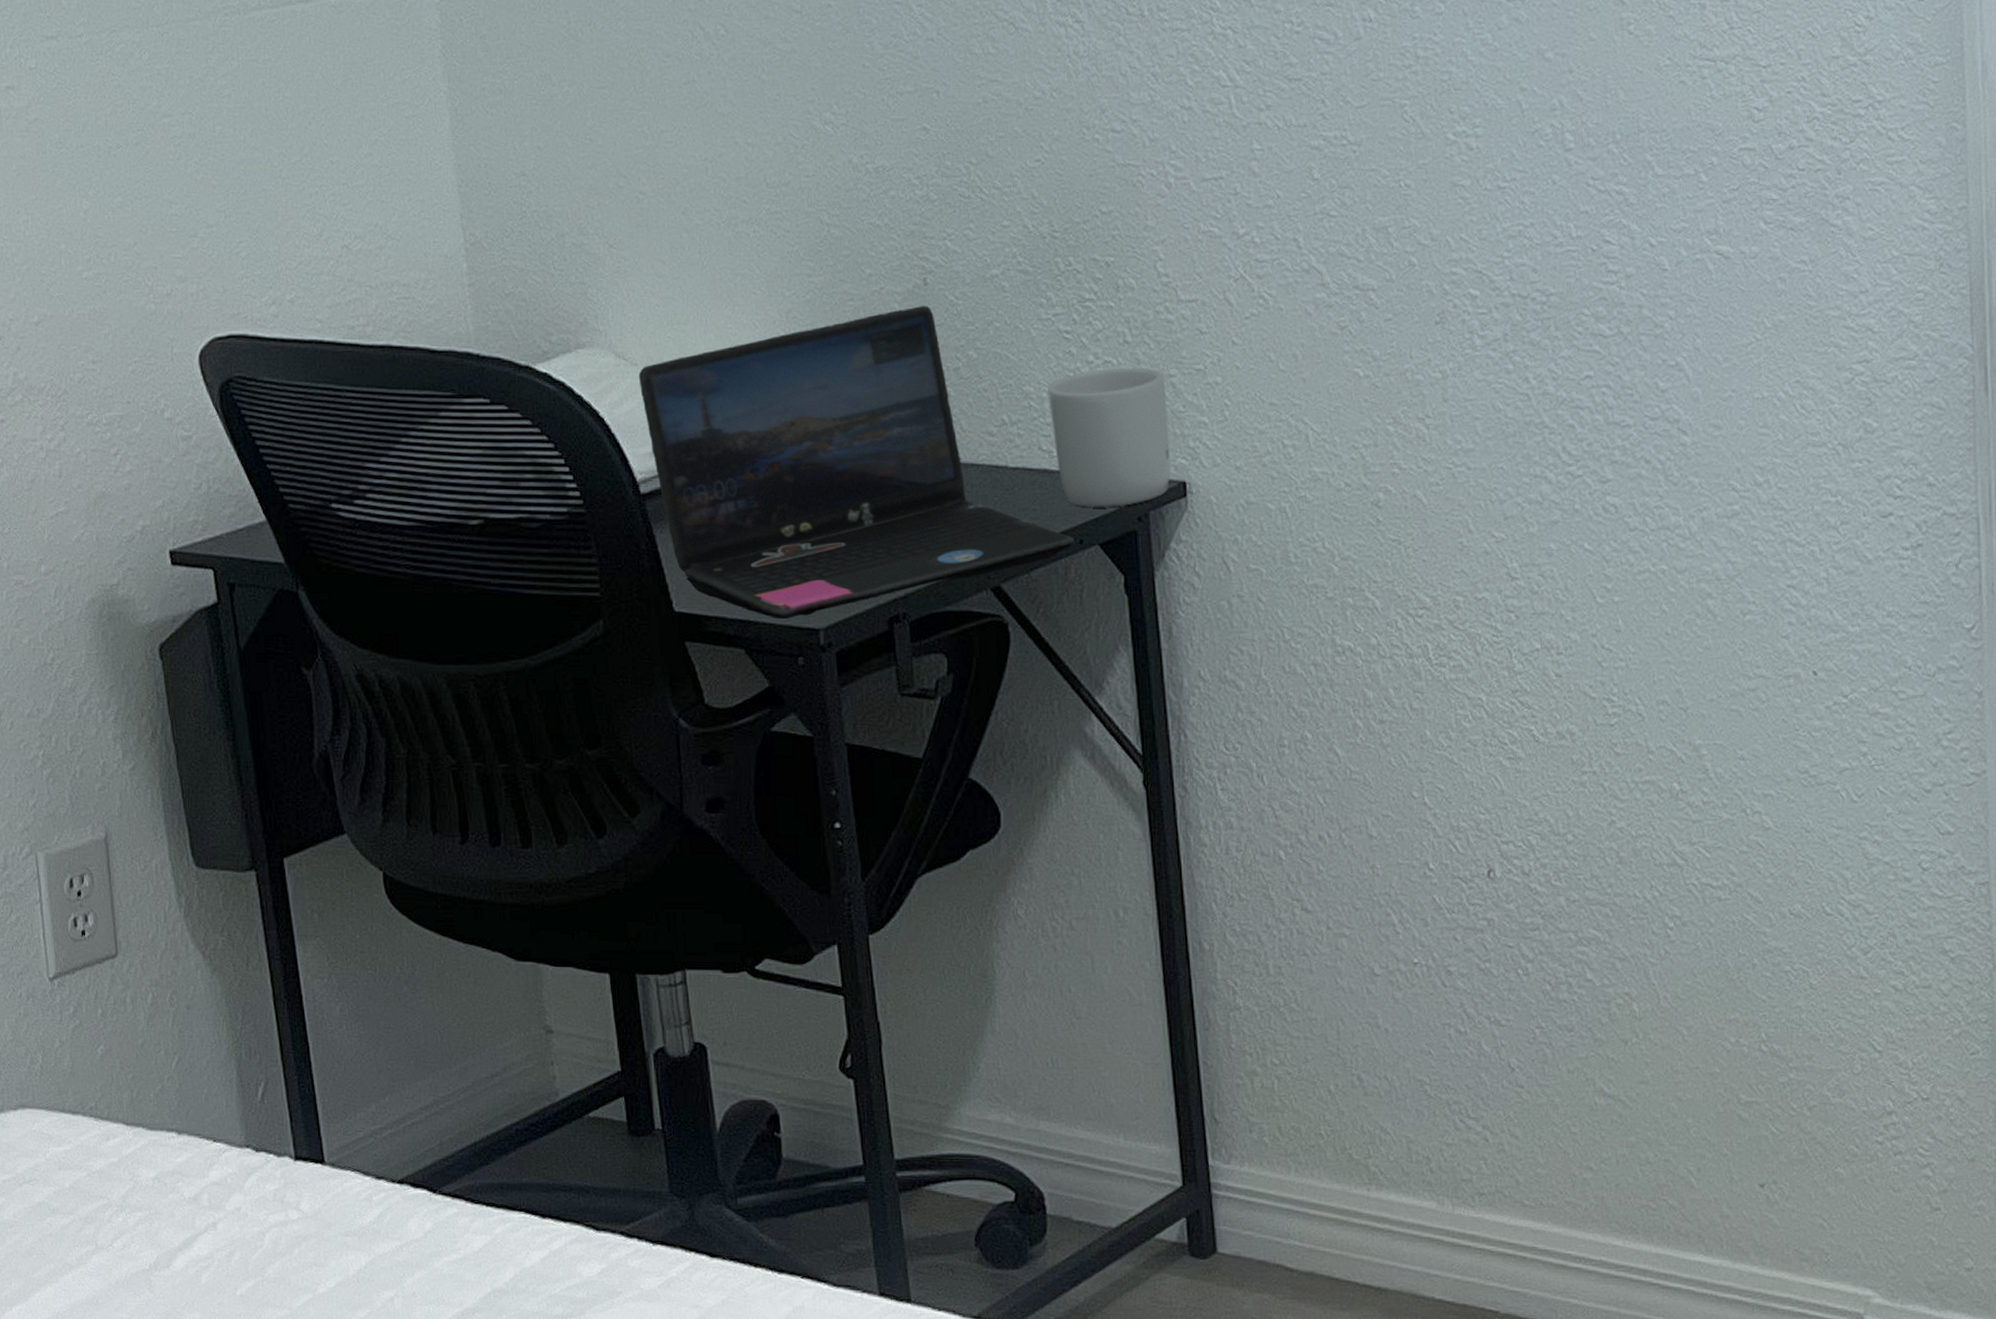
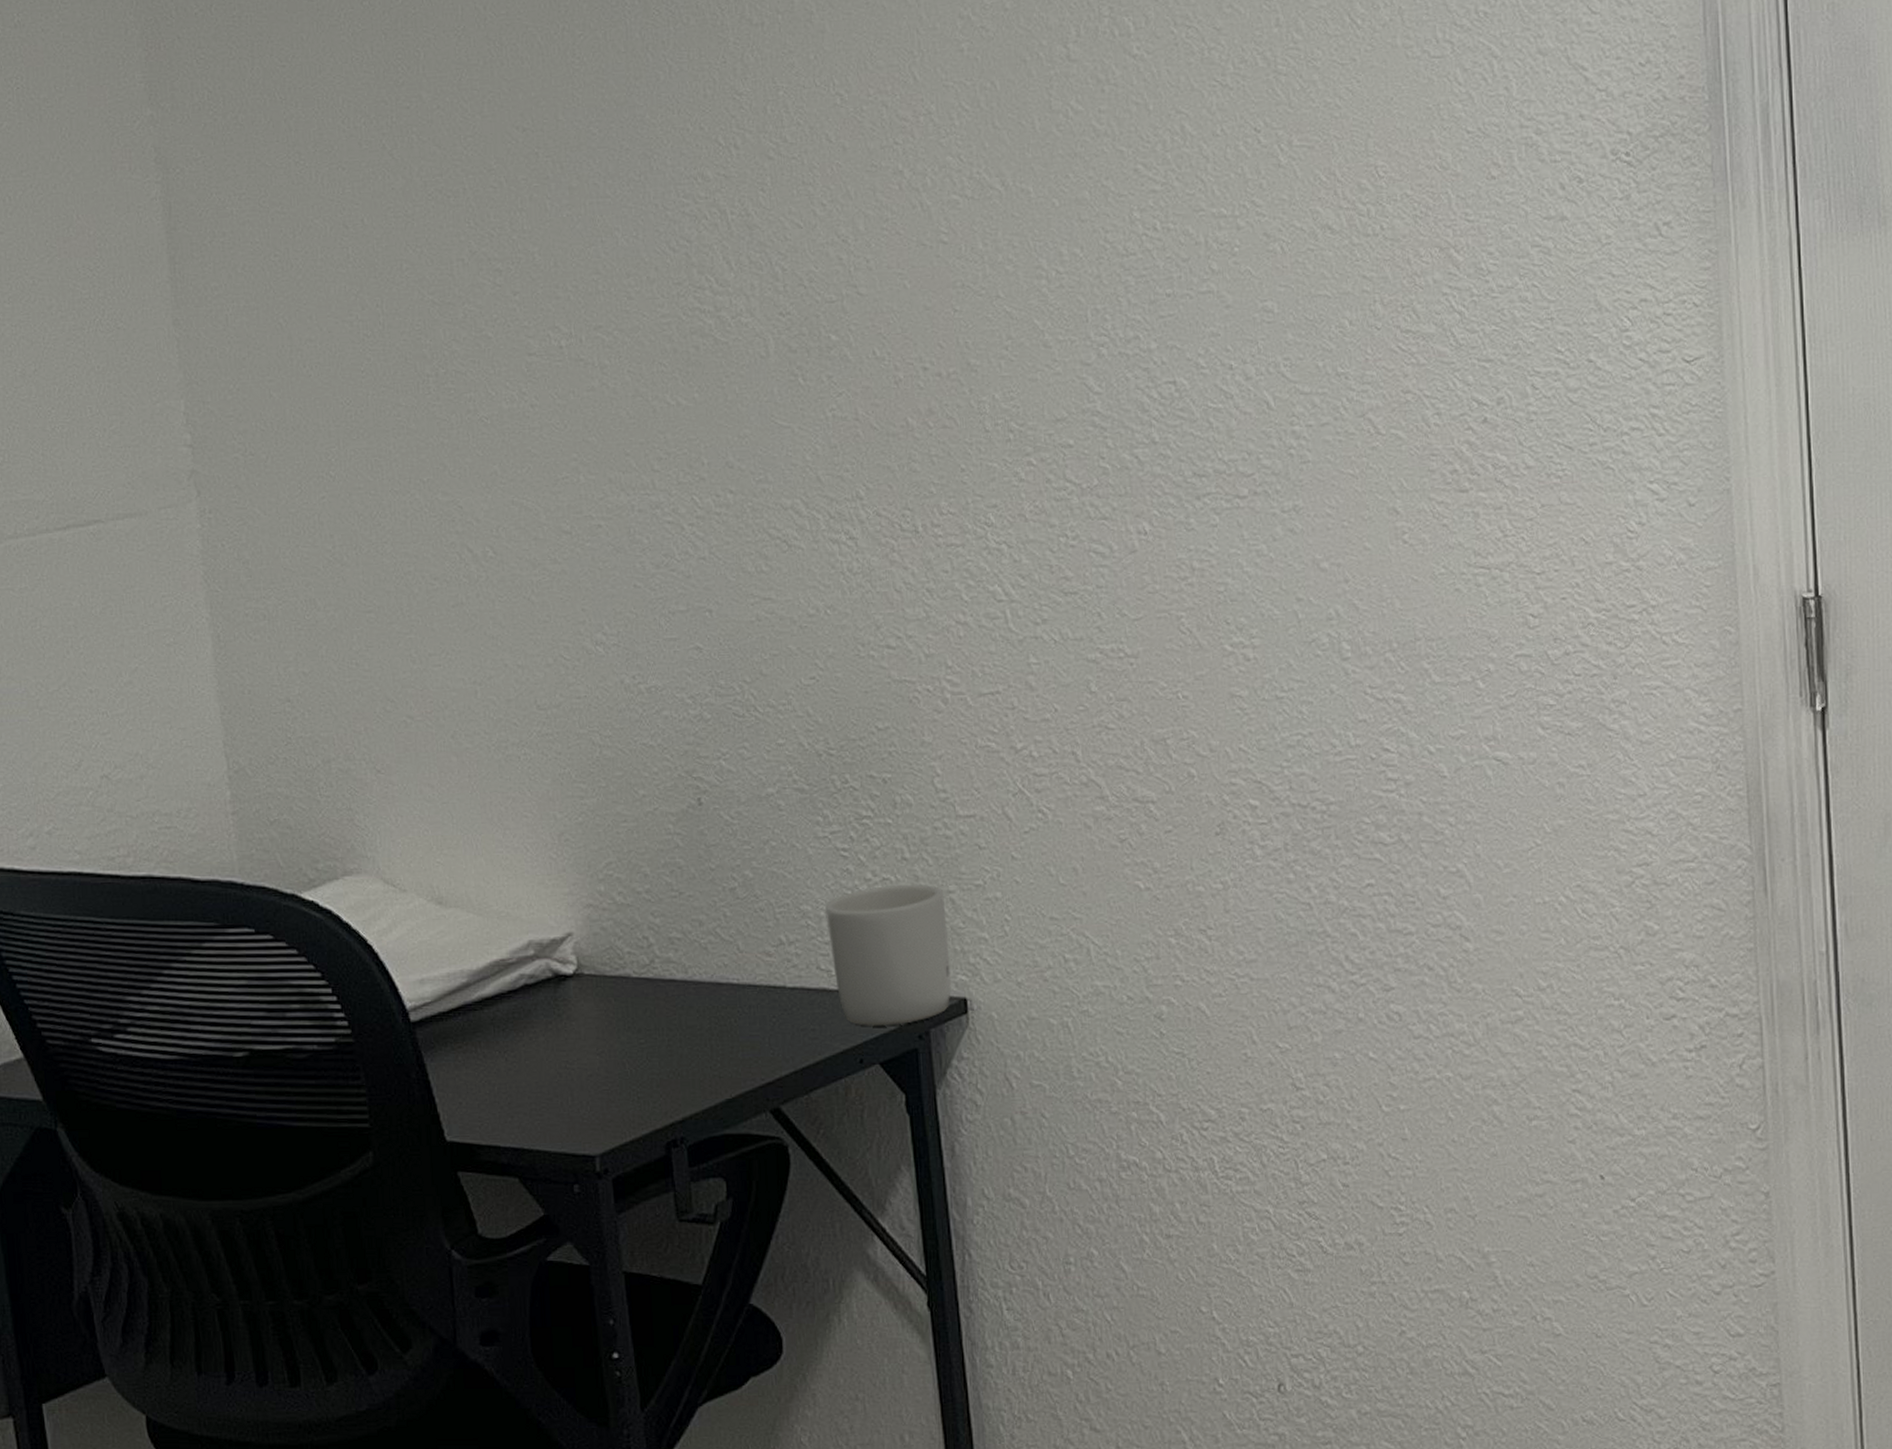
laptop: present [638,306,1075,620] -> none [407,826,855,1147]

